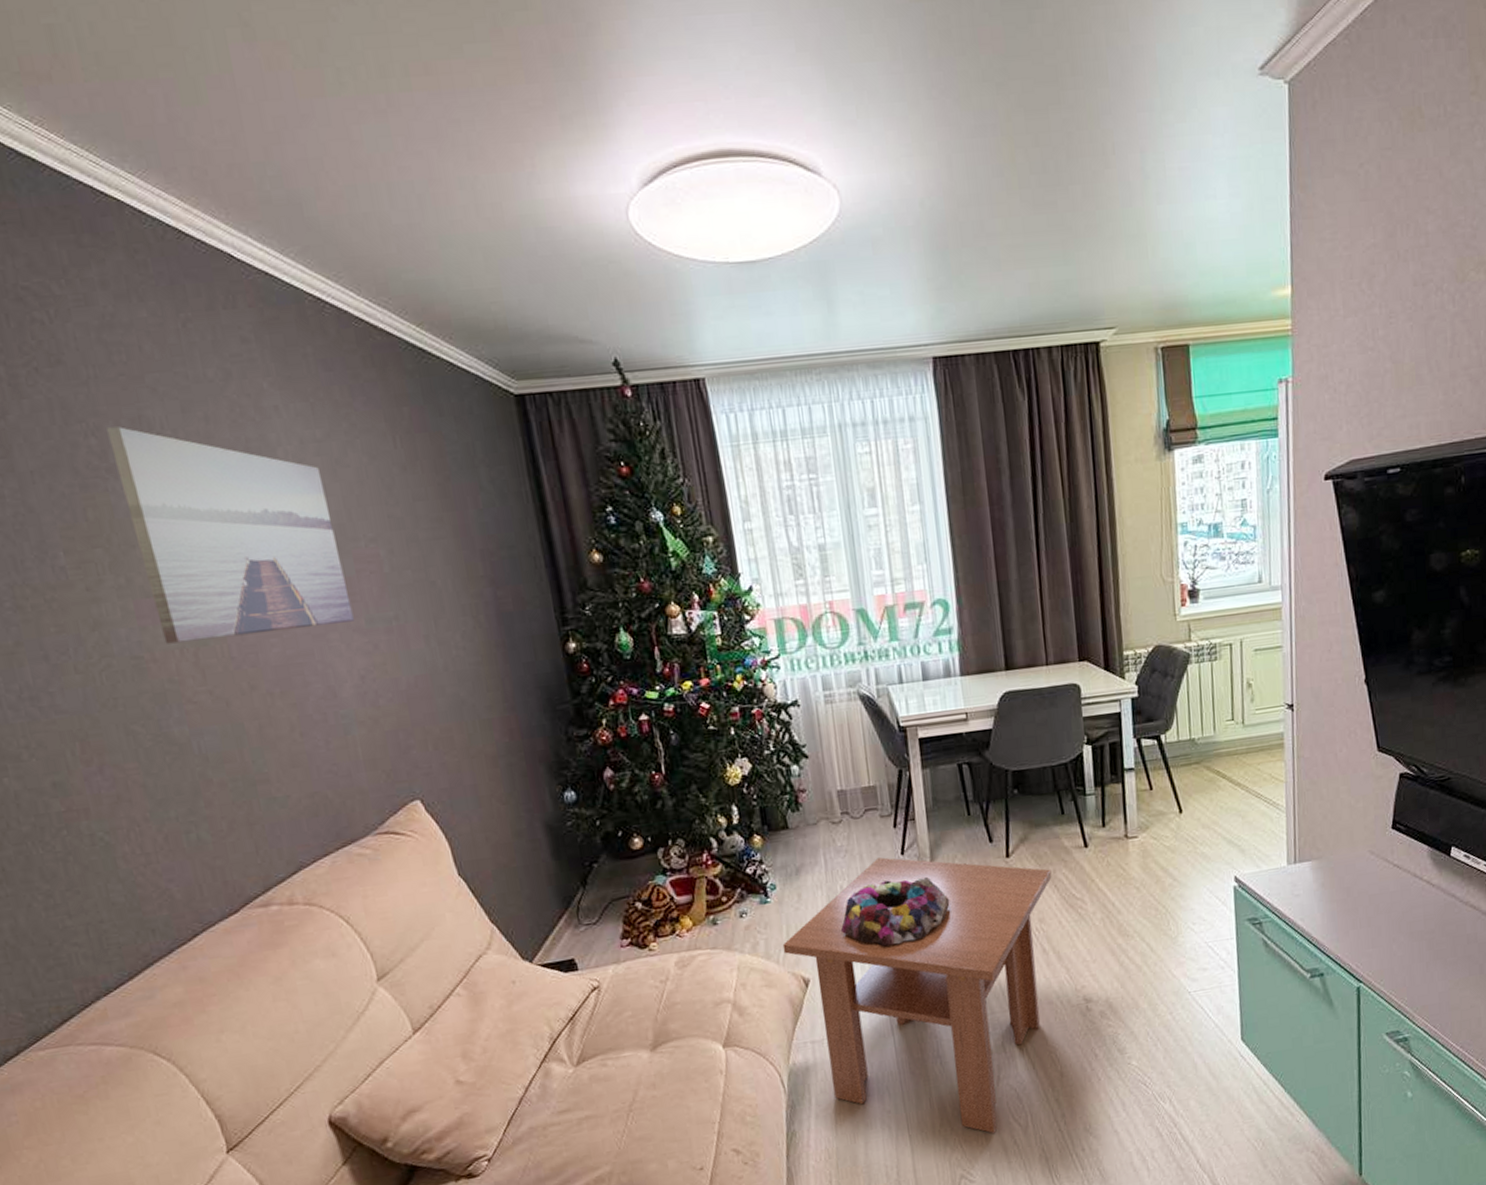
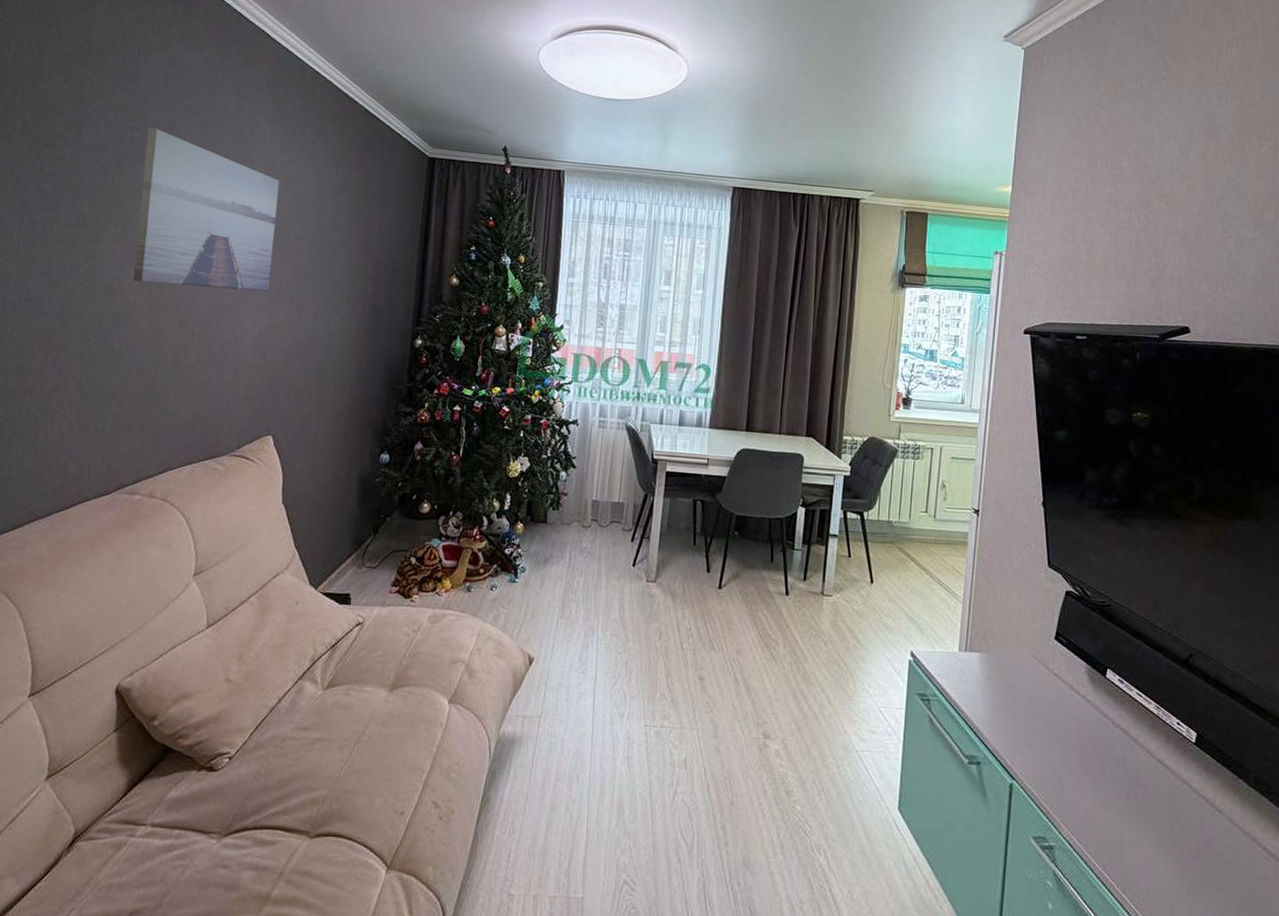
coffee table: present [782,857,1052,1133] -> none [518,565,754,845]
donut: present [840,876,950,947] -> none [569,585,665,645]

